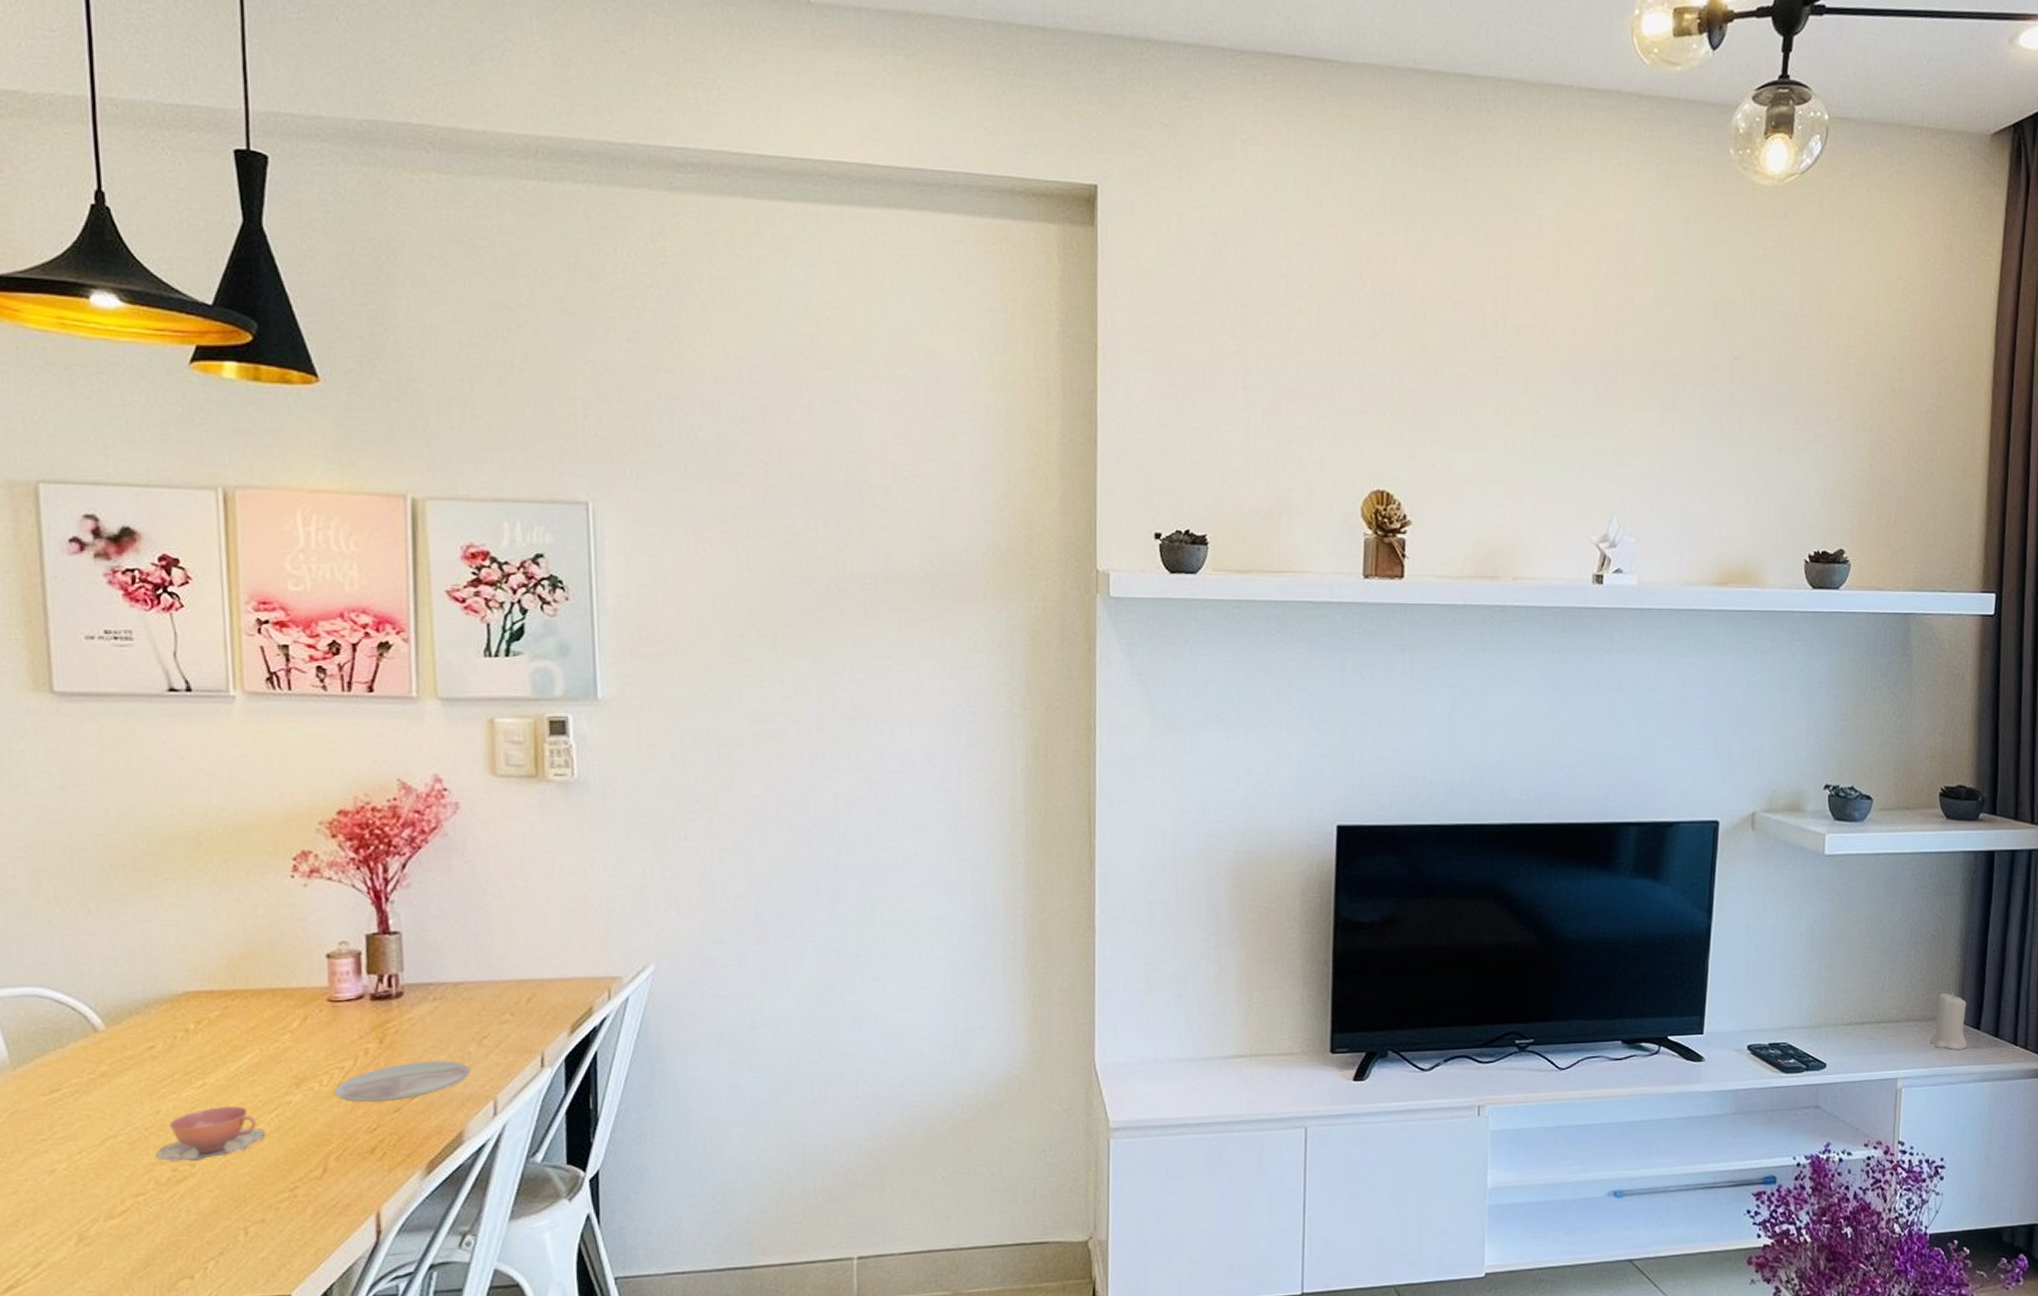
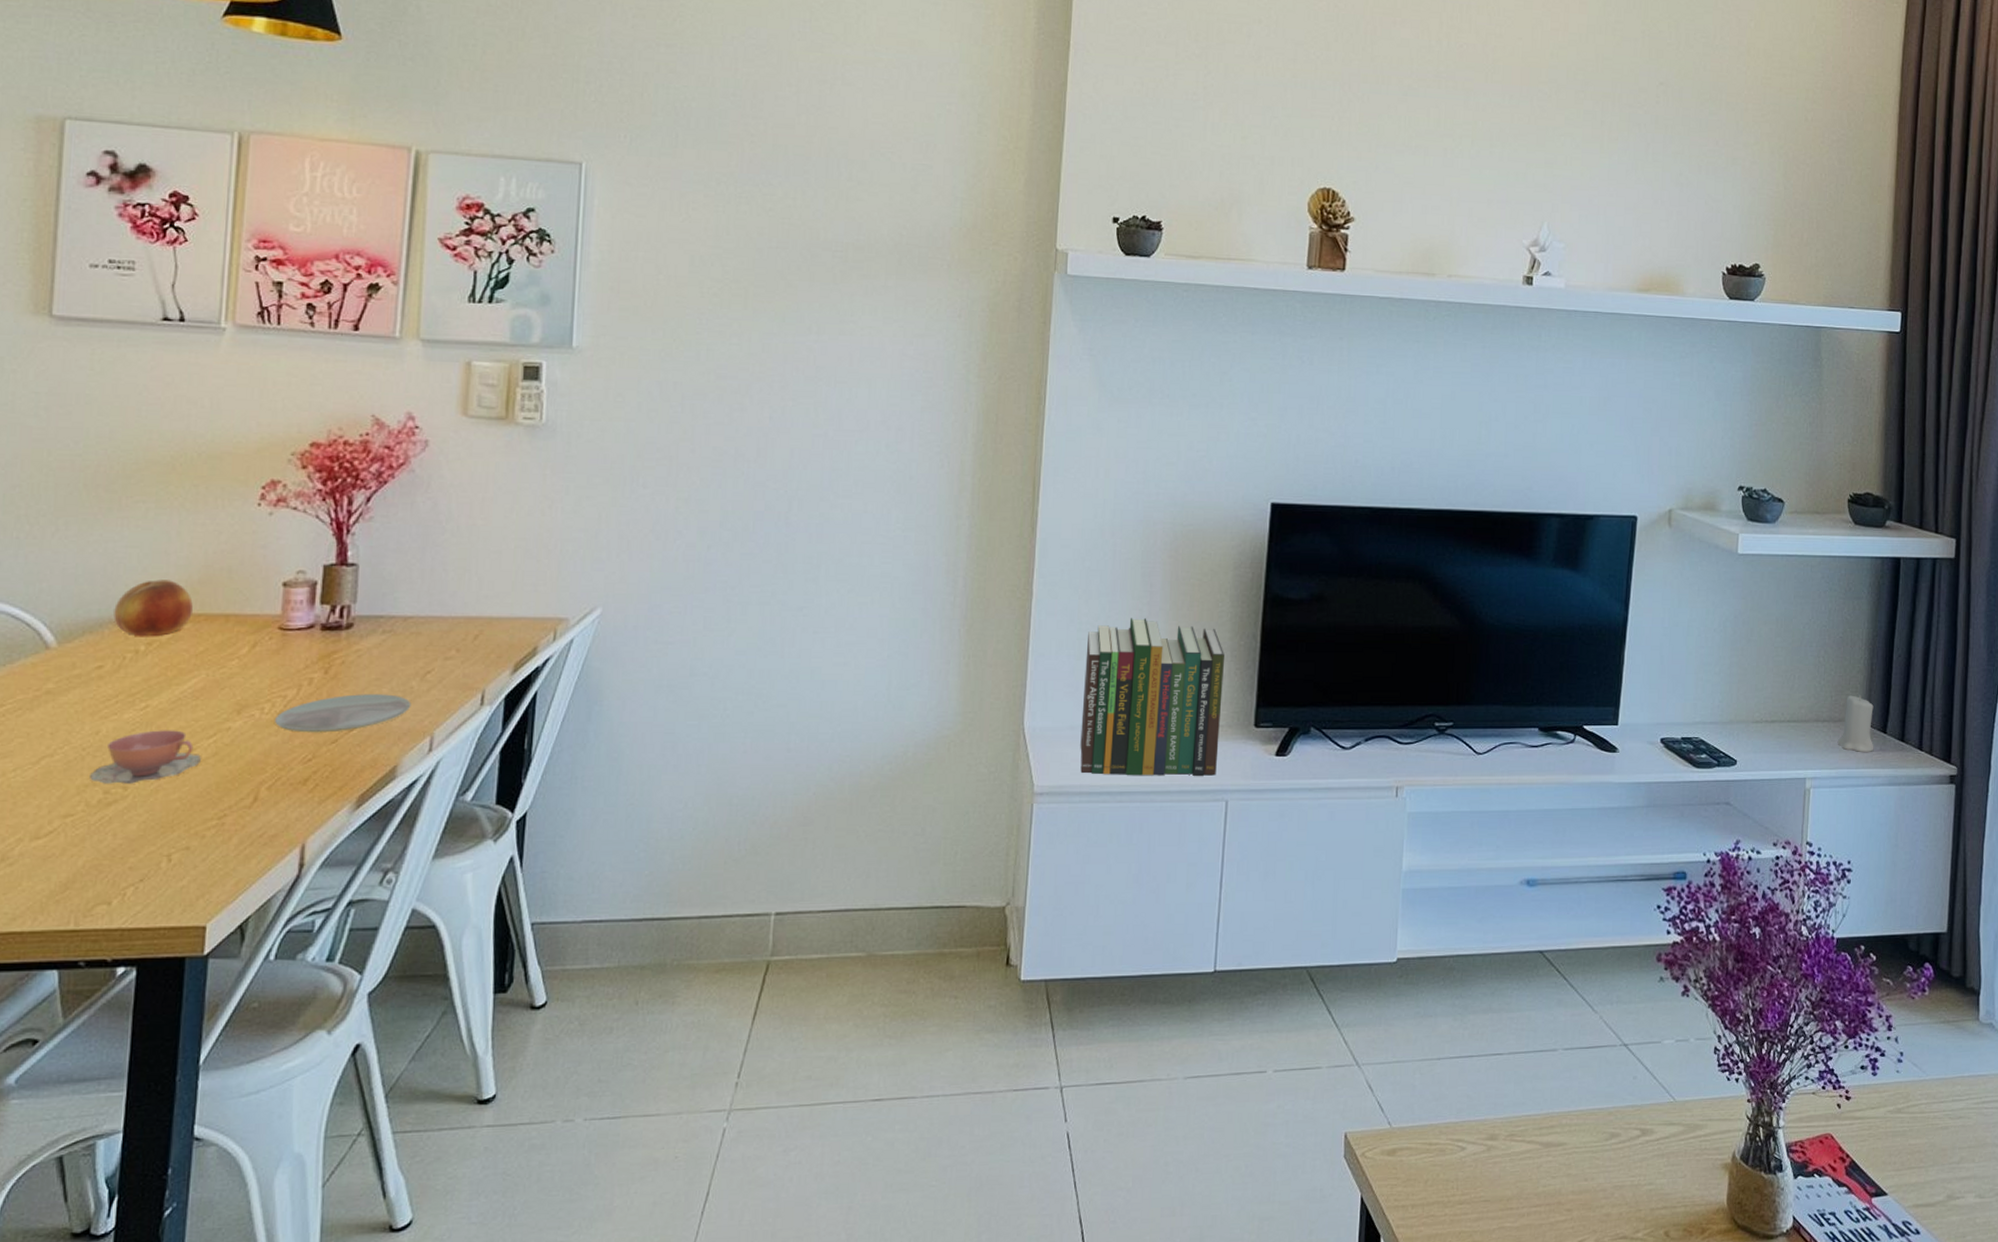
fruit: none [158,957,238,1015] -> present [114,580,193,636]
books: none [1153,949,1296,1108] -> present [1080,618,1224,776]

